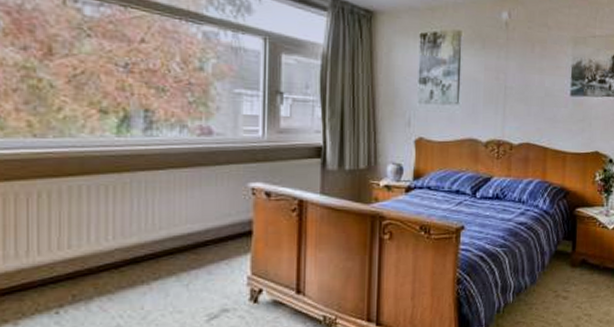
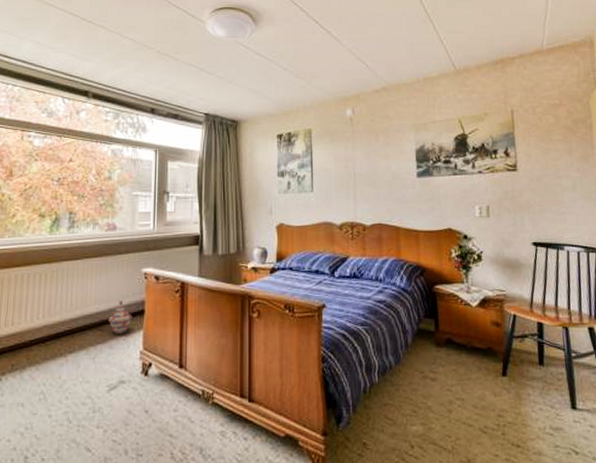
woven basket: none [204,220,237,258] -> present [108,301,132,334]

